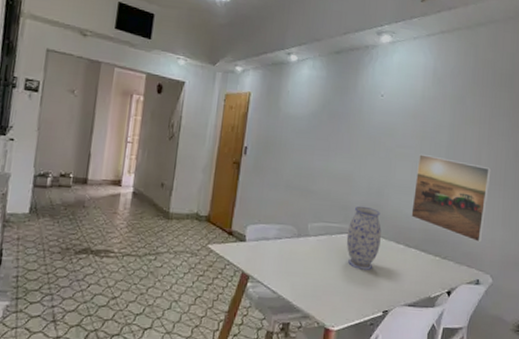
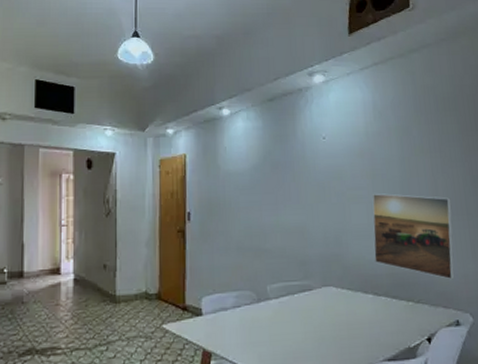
vase: present [346,206,382,270] -> none [309,258,348,328]

